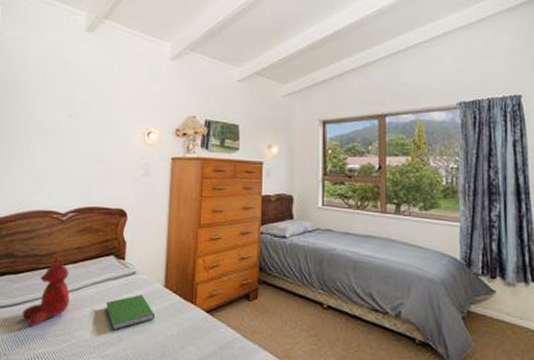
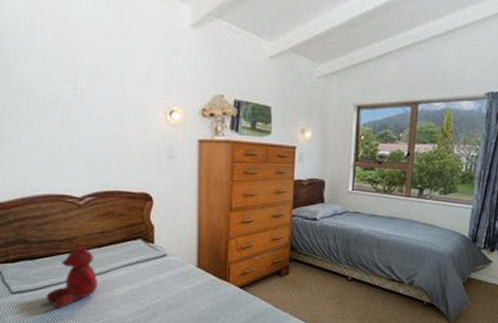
hardcover book: present [105,294,156,331] -> none [136,275,190,308]

